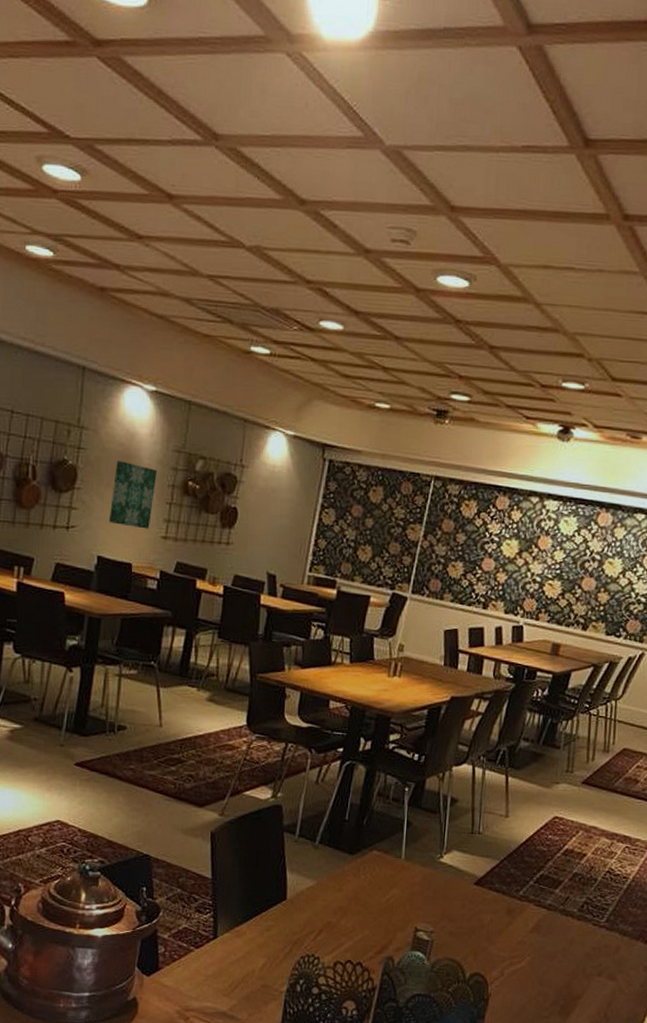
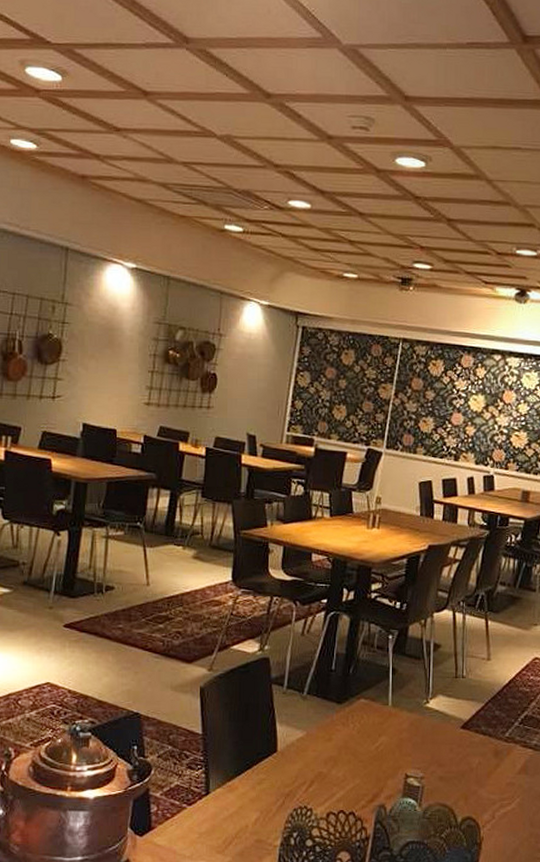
wall art: present [108,461,158,529] -> none [93,333,140,396]

